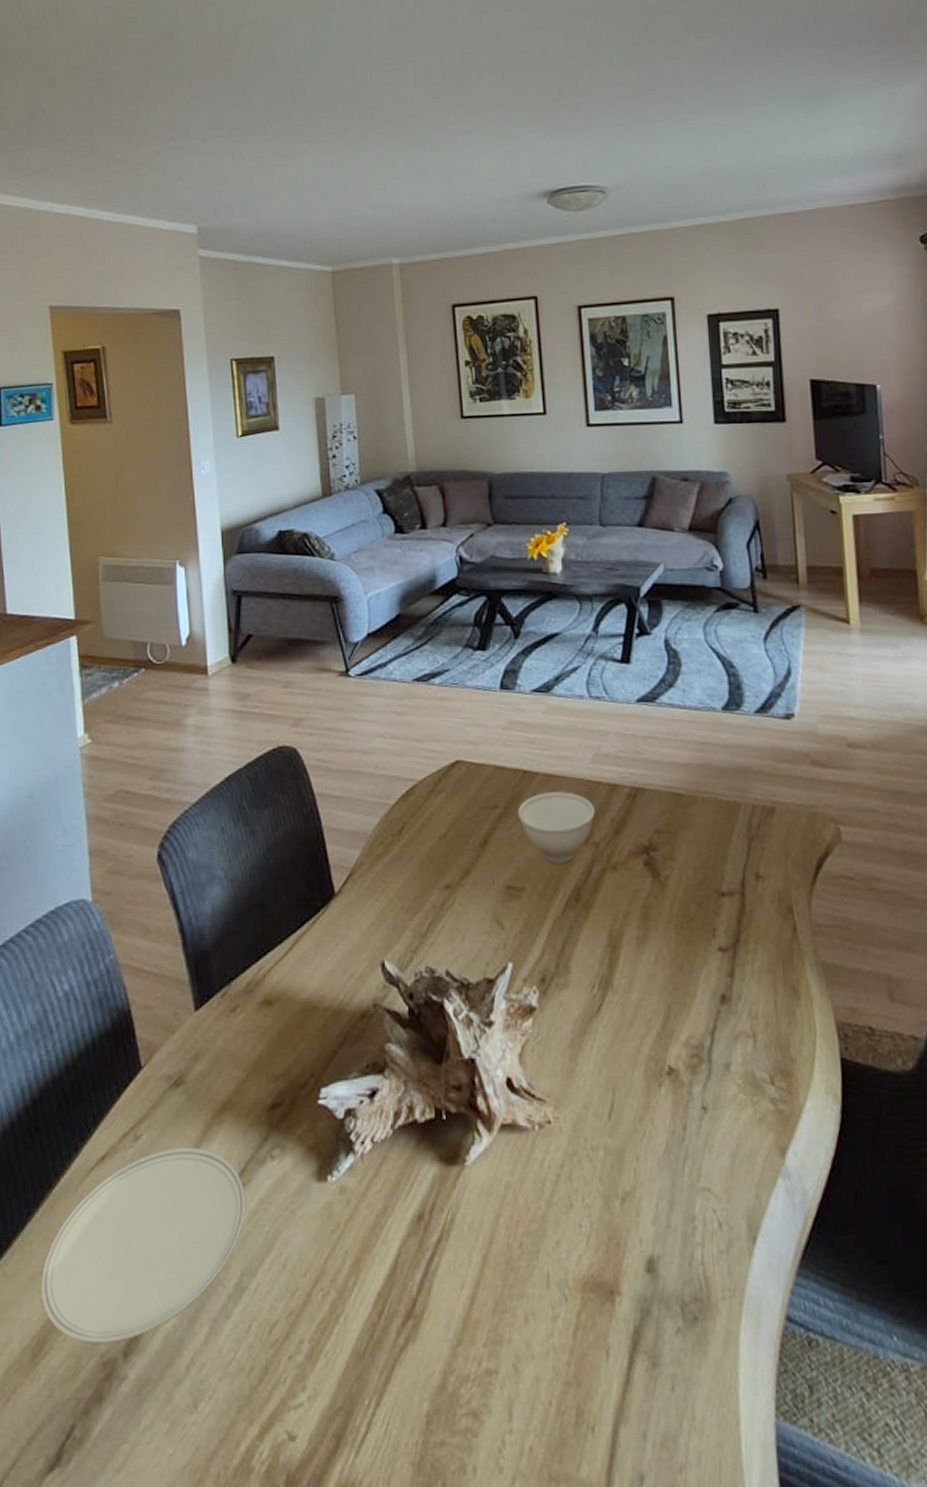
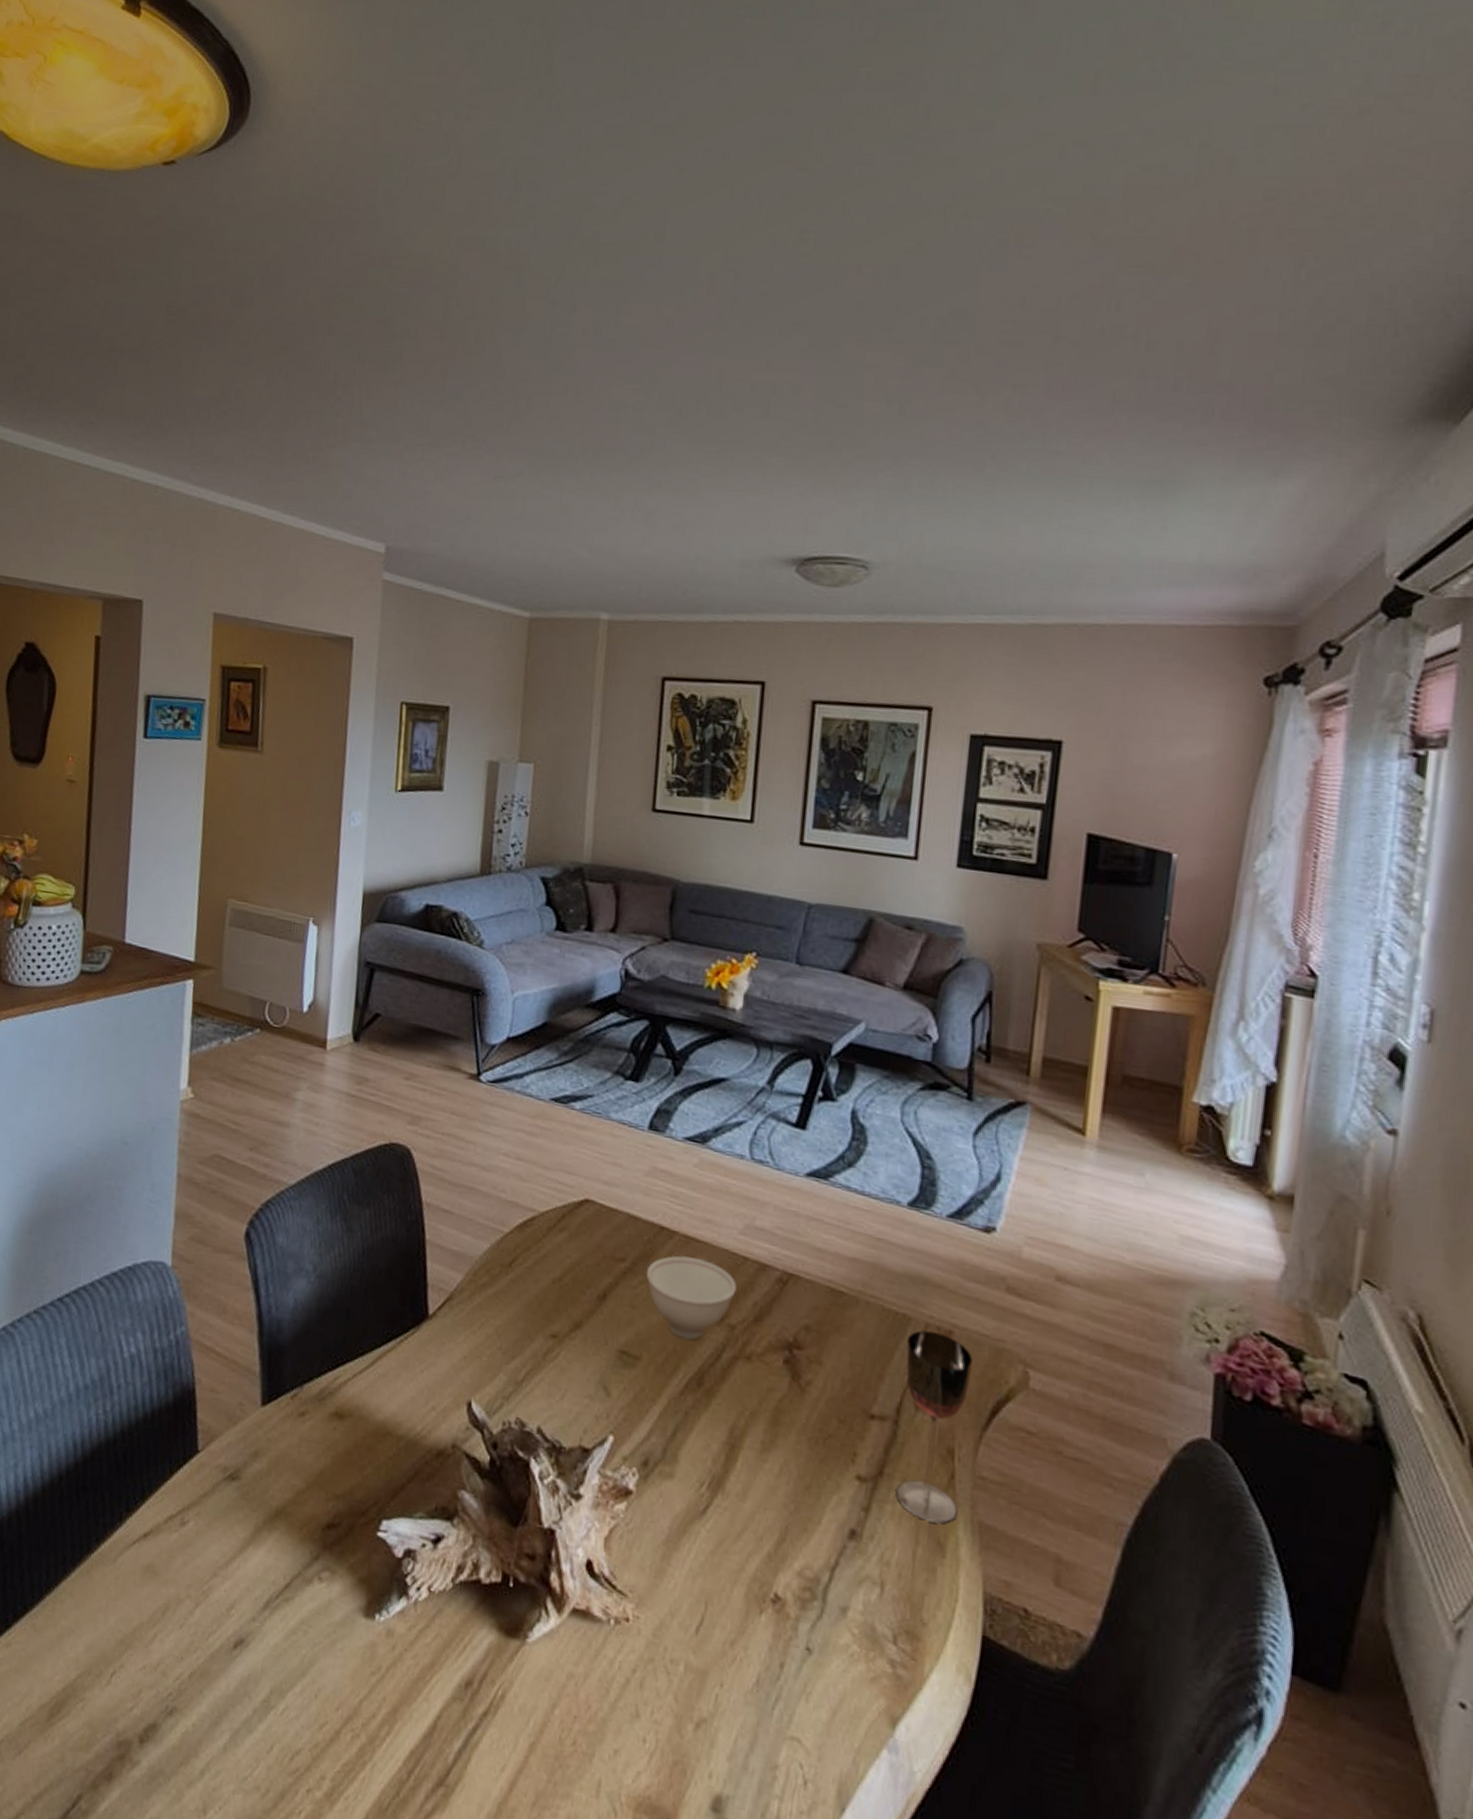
plate: present [40,1147,246,1344] -> none [66,1542,286,1727]
wineglass: none [739,811,804,973] -> present [895,1330,973,1524]

